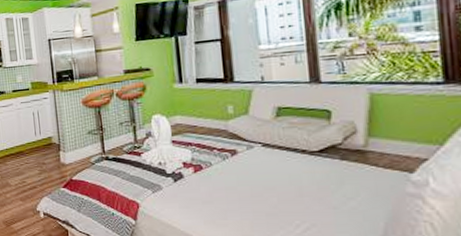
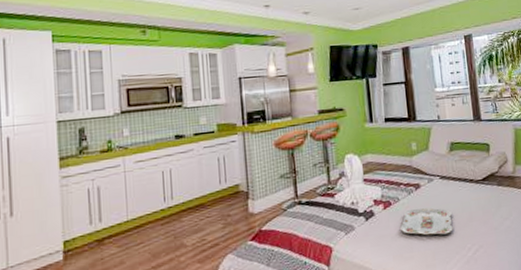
serving tray: none [213,175,278,206] -> present [400,208,453,236]

